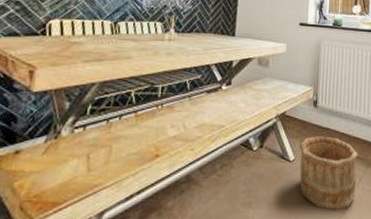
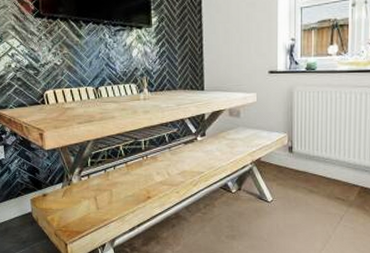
wooden bucket: present [299,136,358,211] -> none [276,179,338,245]

